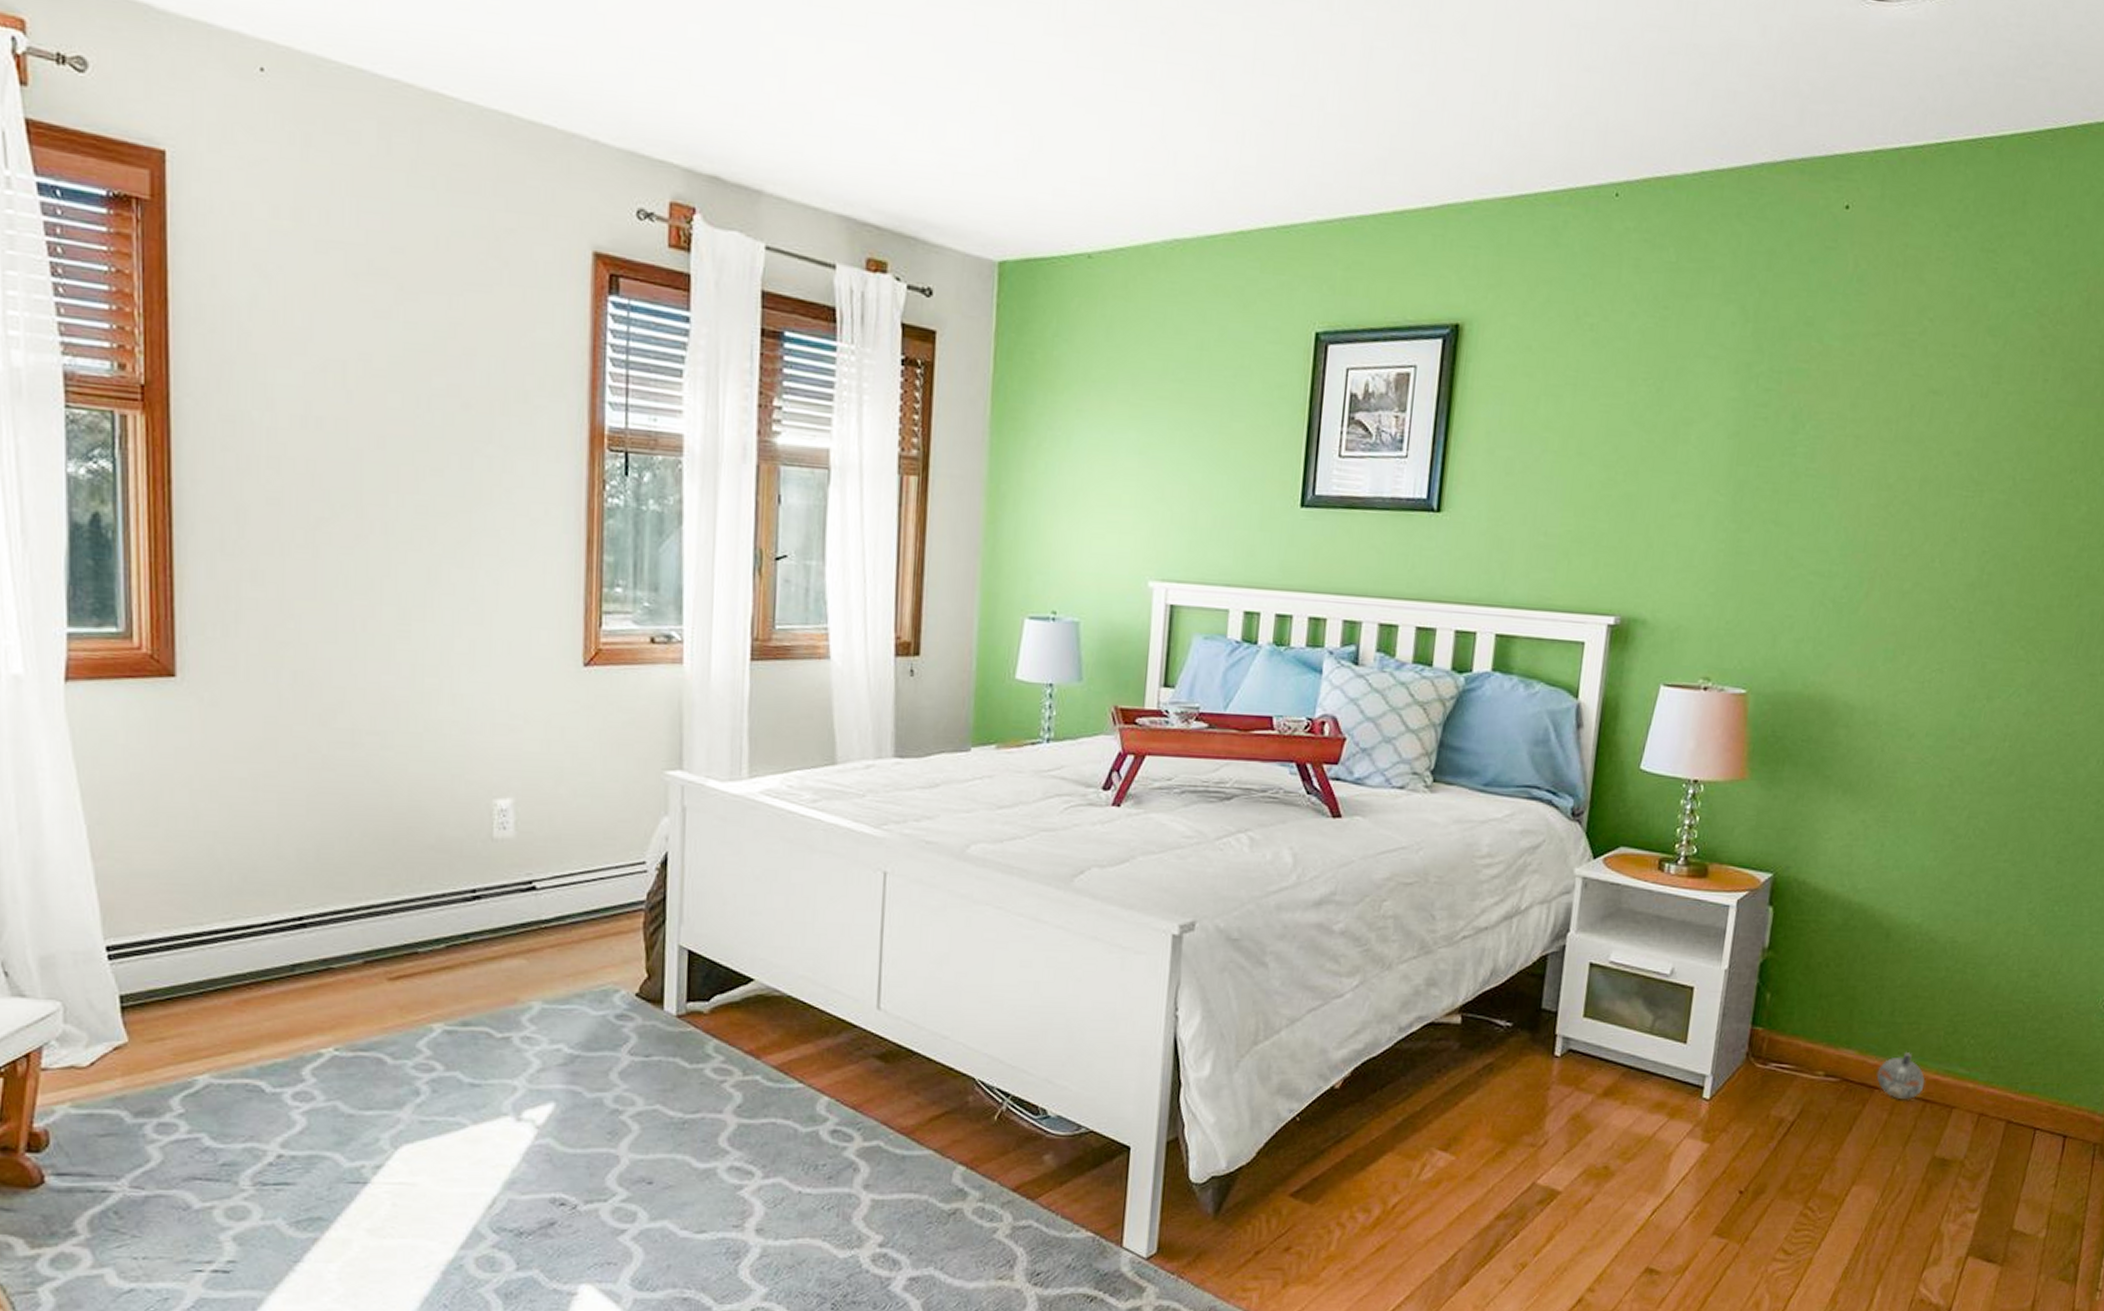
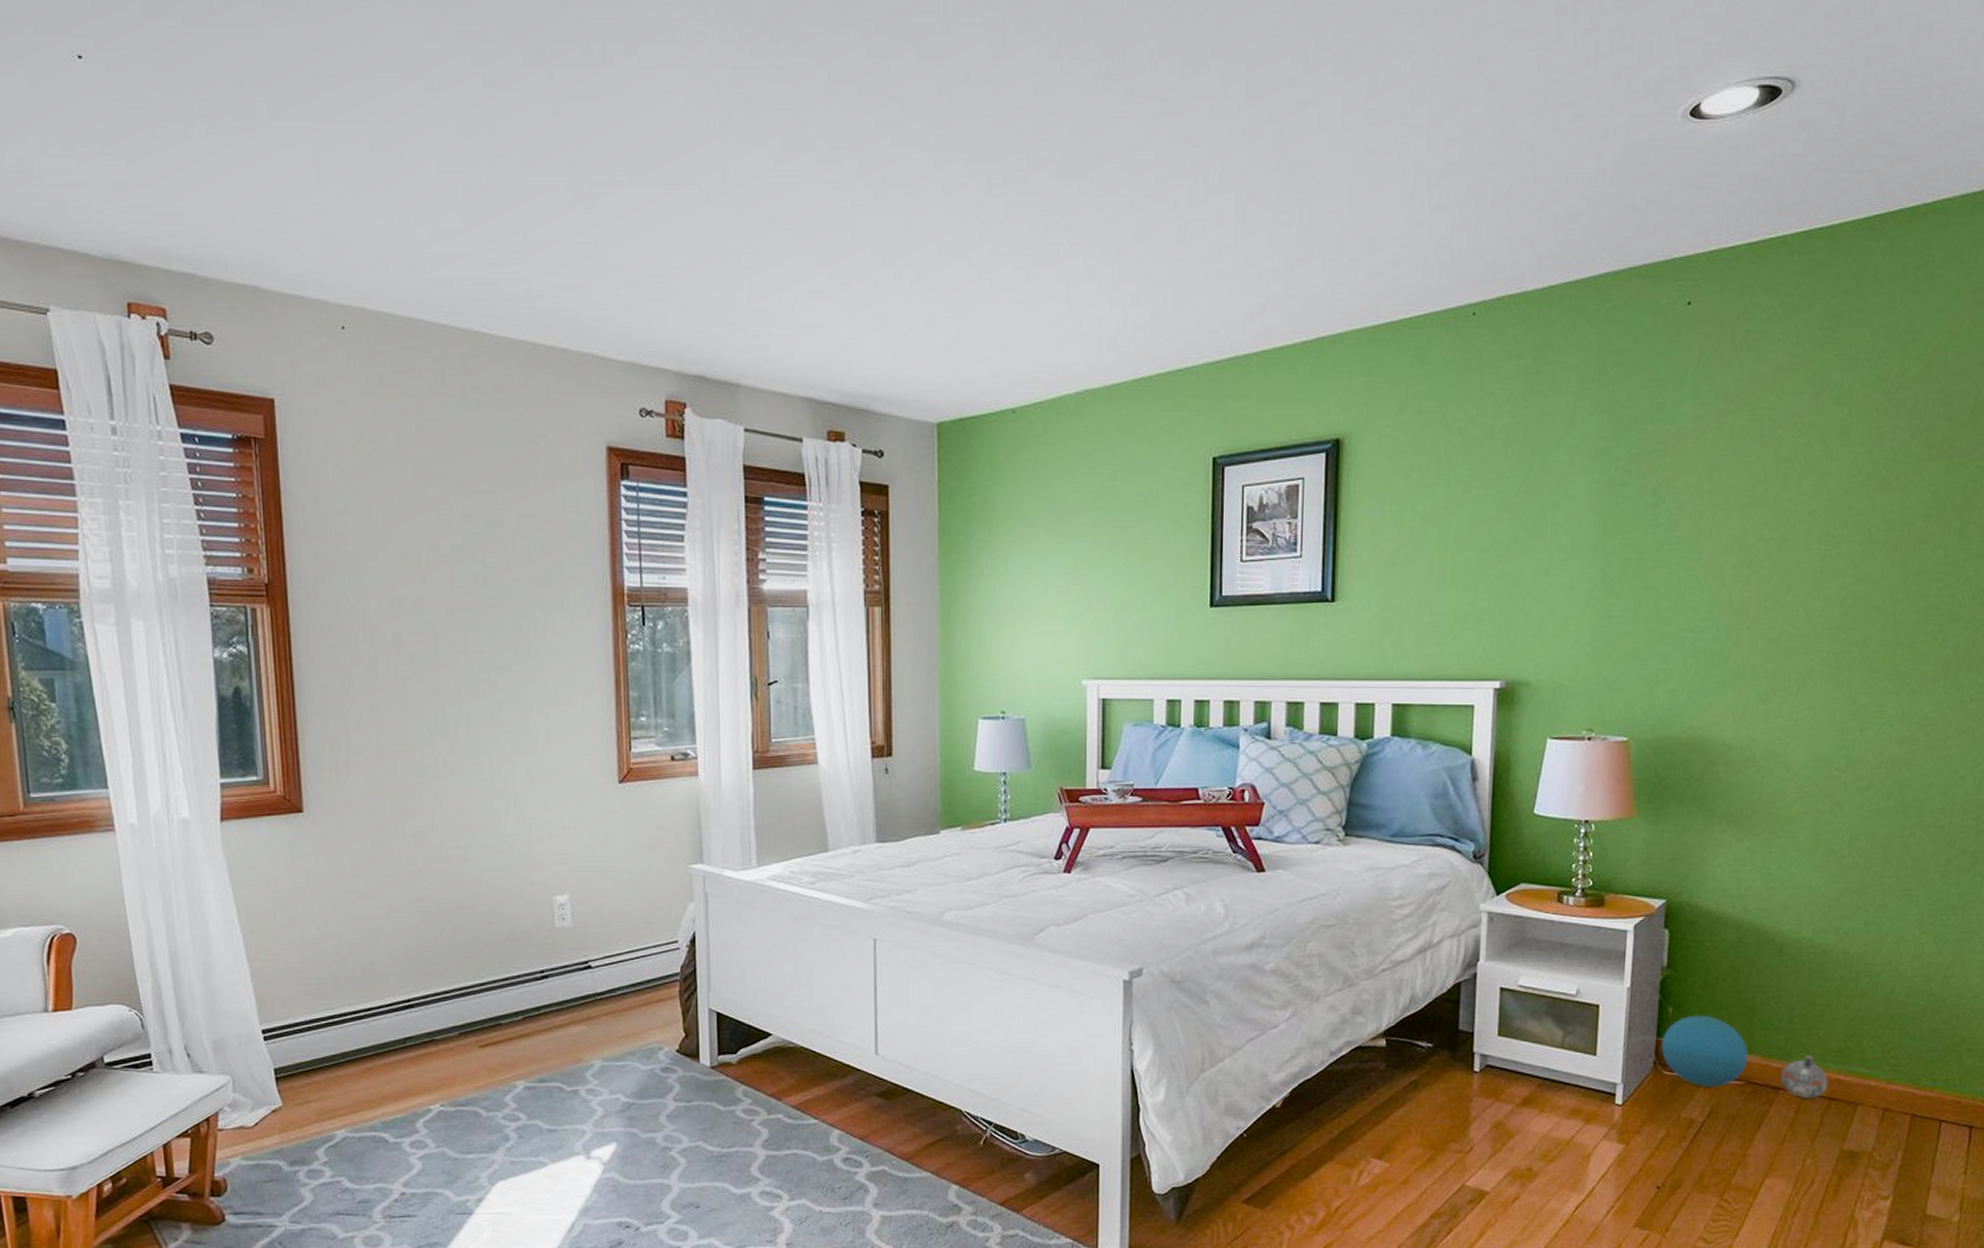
ball: none [1755,1003,1846,1084] -> present [1661,1015,1749,1087]

